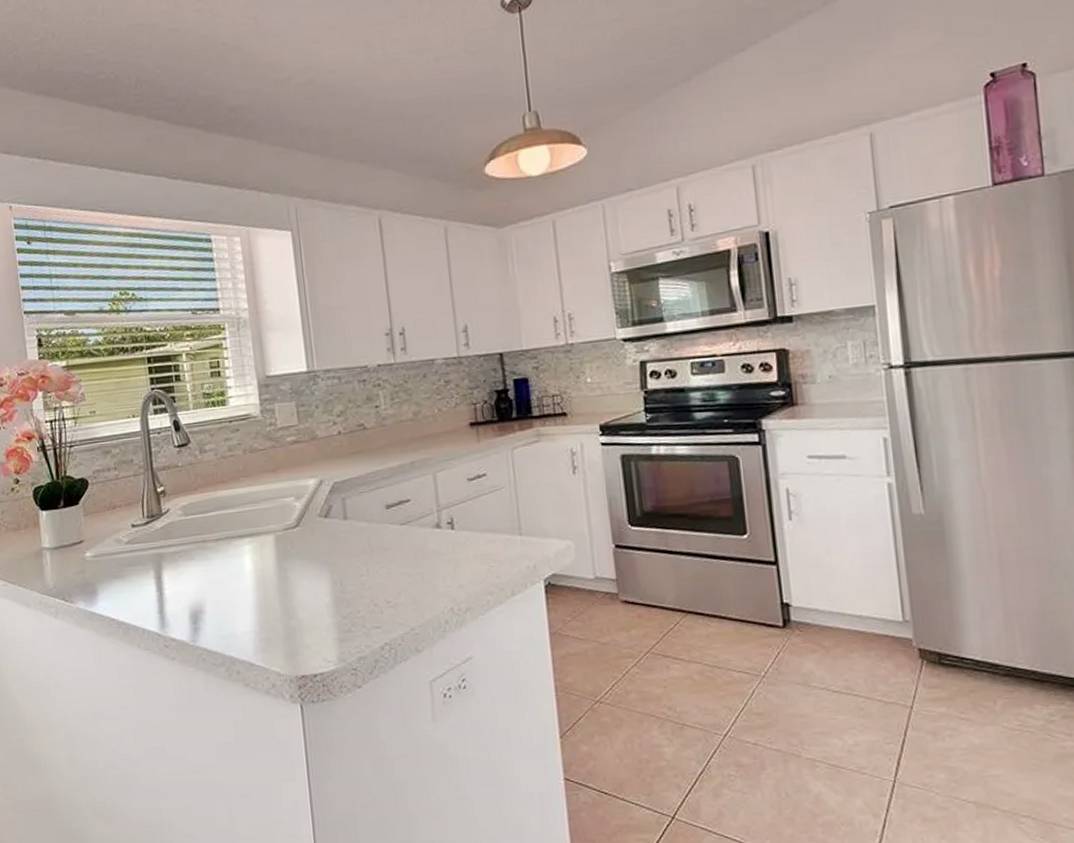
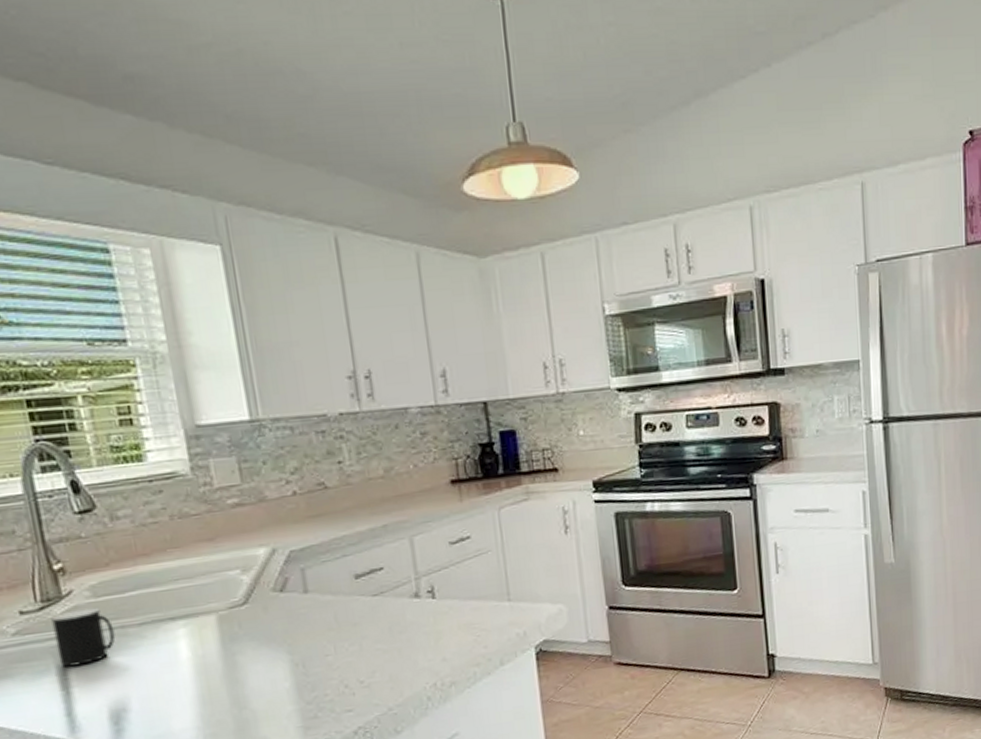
cup: none [153,524,198,572] -> present [51,608,116,667]

